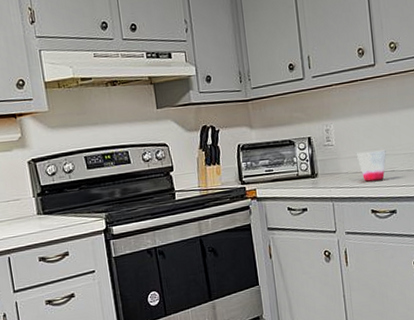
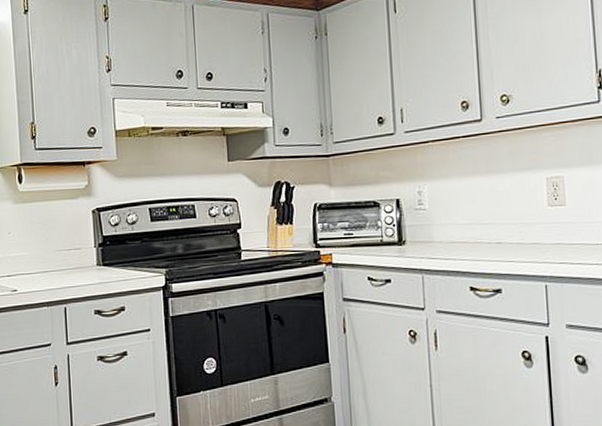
cup: present [357,150,387,182] -> none [455,217,493,254]

